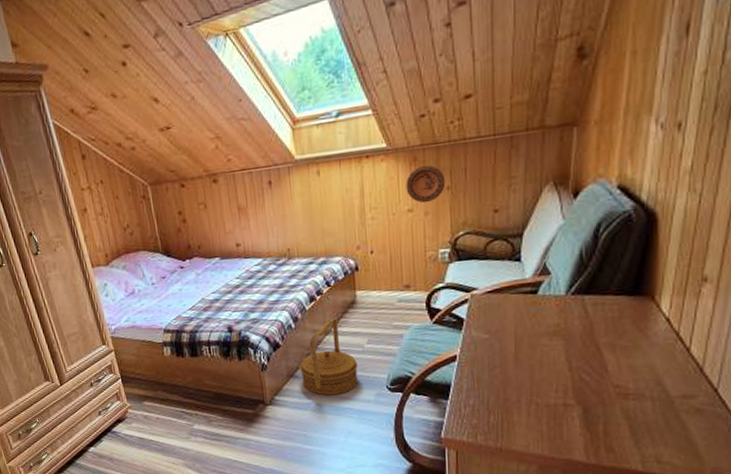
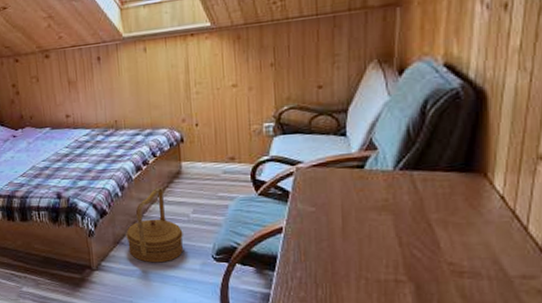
decorative plate: present [406,165,446,203] -> none [230,43,269,79]

